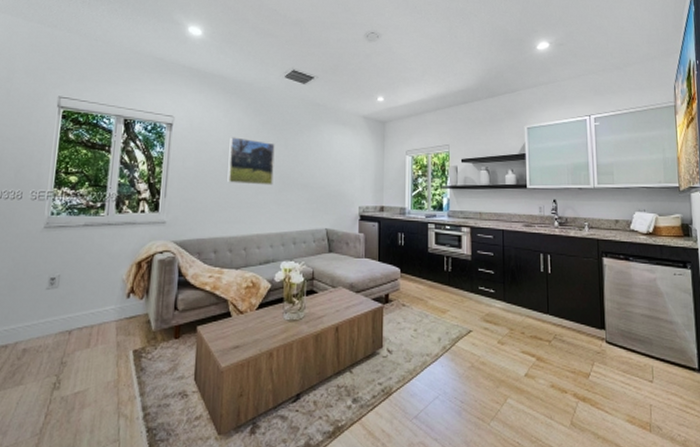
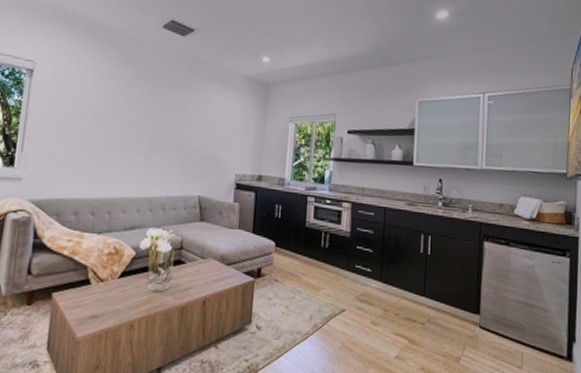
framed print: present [227,137,275,186] -> none [93,89,148,146]

